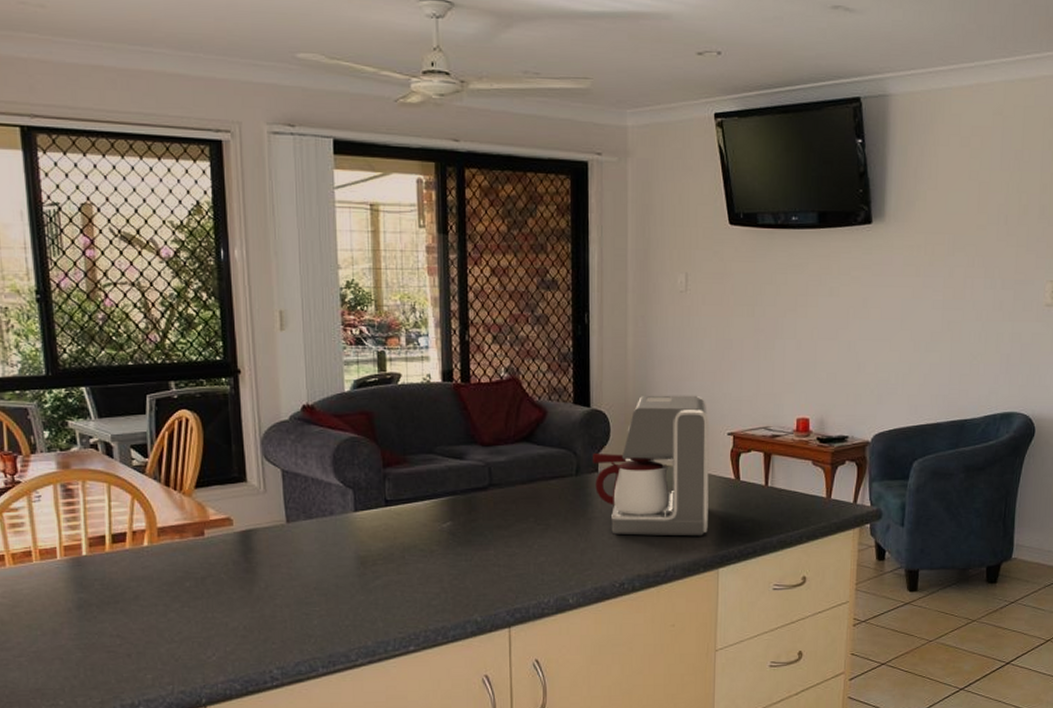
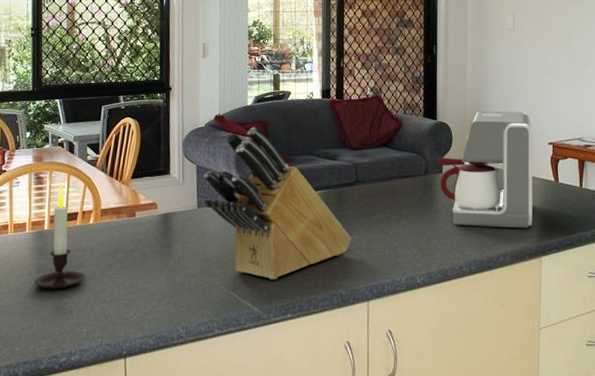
candle: none [74,495,145,629] -> present [34,182,86,289]
knife block: none [291,419,487,607] -> present [203,126,352,280]

